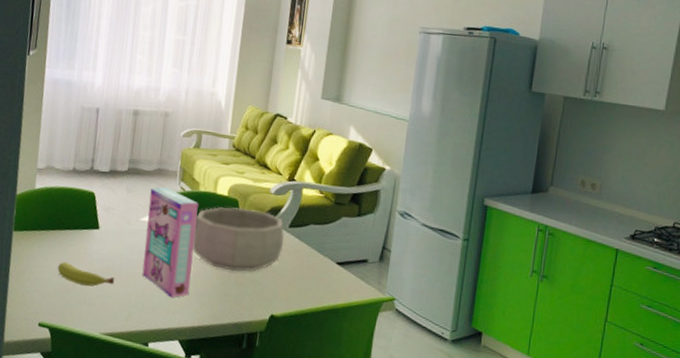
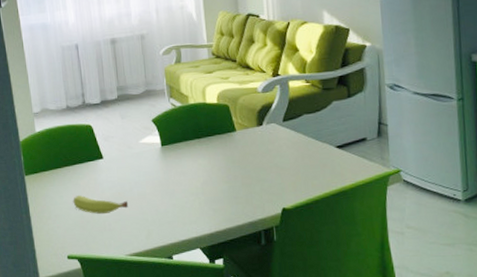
cereal box: present [142,187,199,298] -> none [143,107,201,209]
decorative bowl: present [192,207,284,272] -> none [191,111,282,174]

